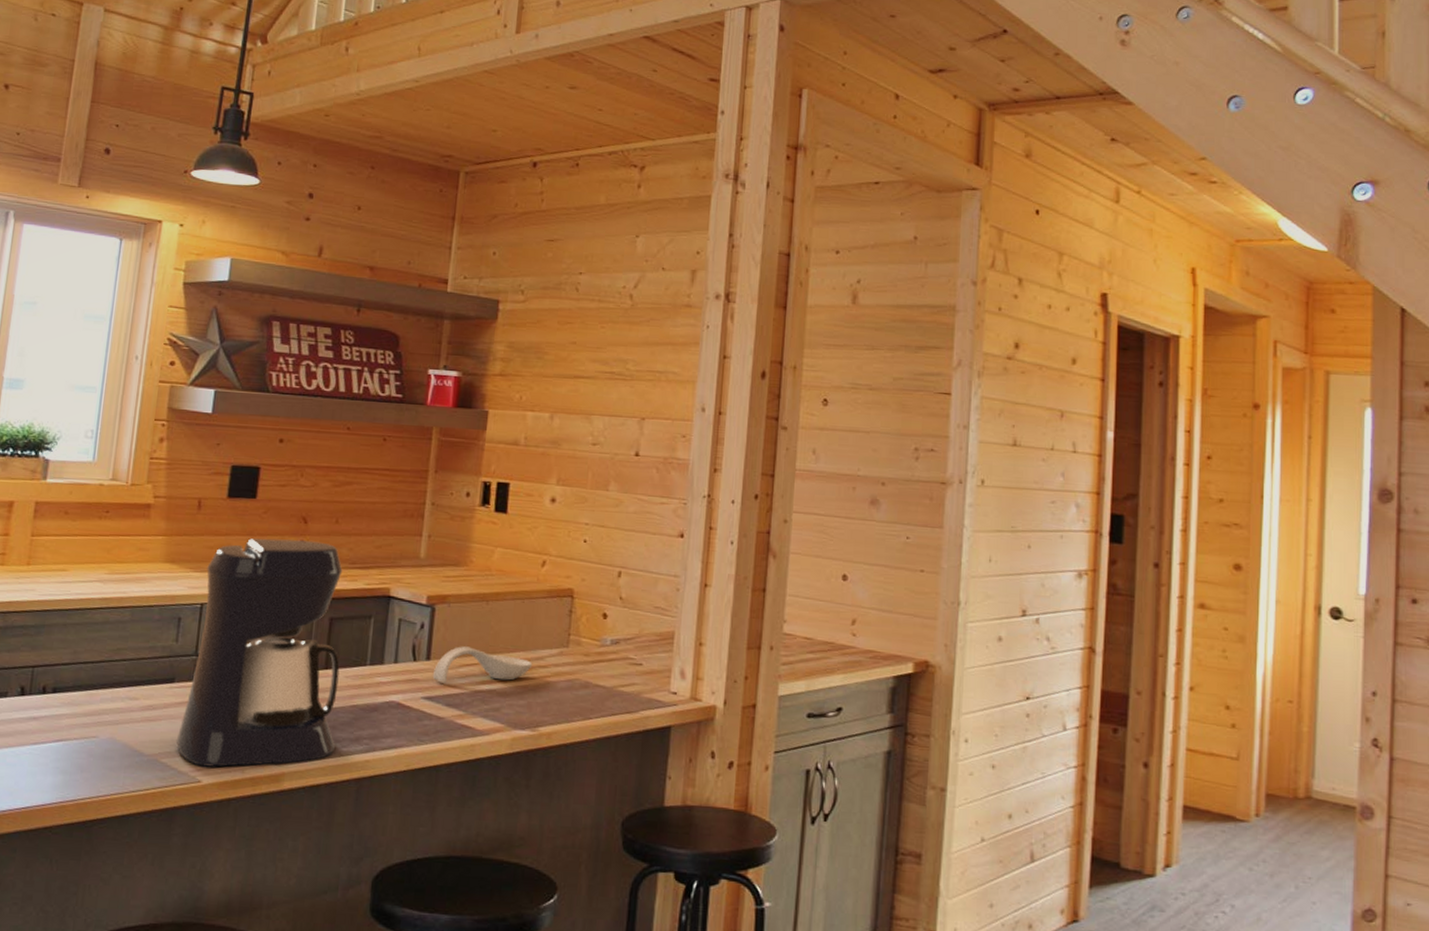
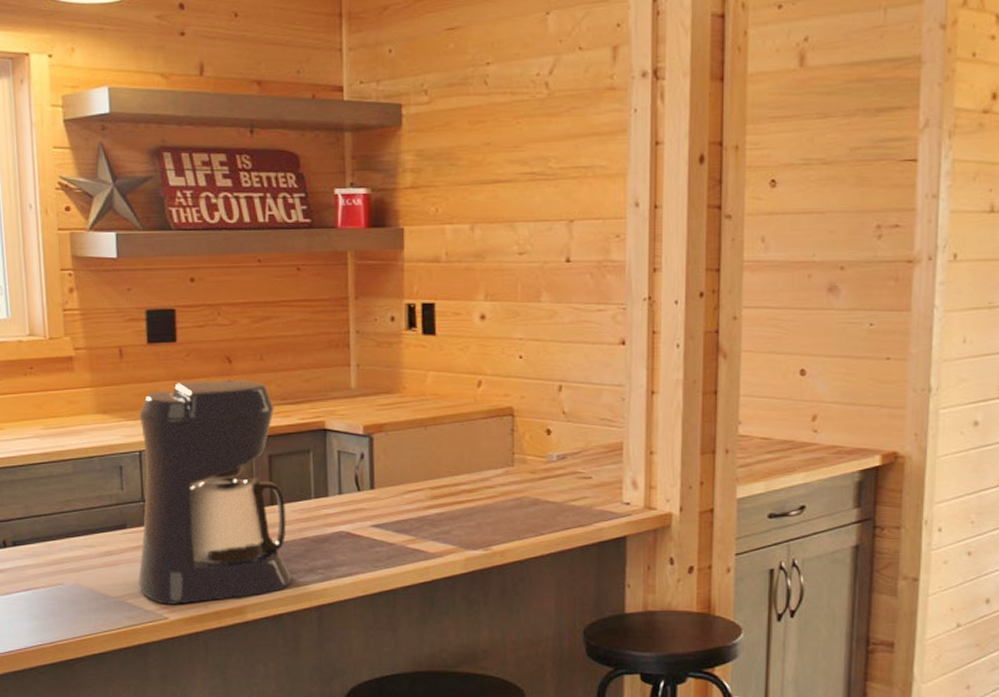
spoon rest: present [432,646,533,683] -> none [378,473,479,510]

